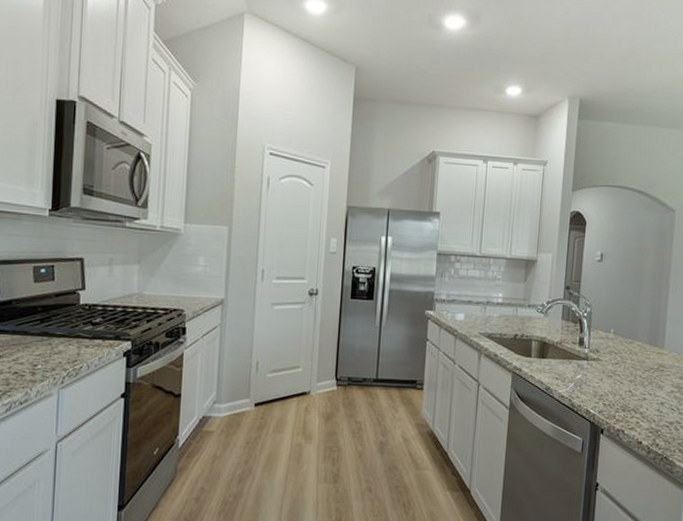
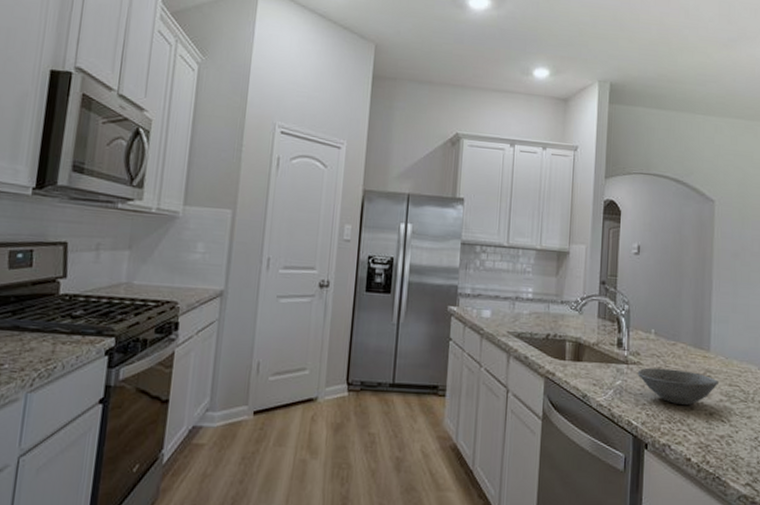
bowl: none [596,363,672,396] -> present [637,367,720,406]

